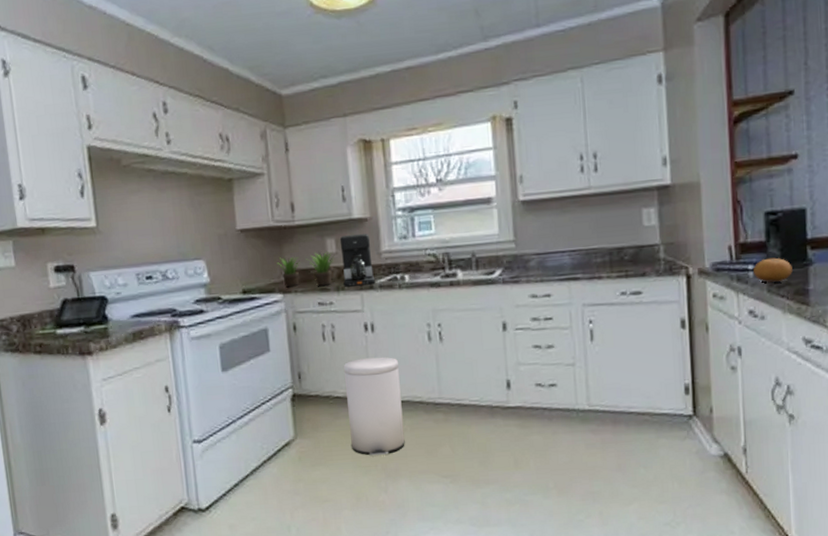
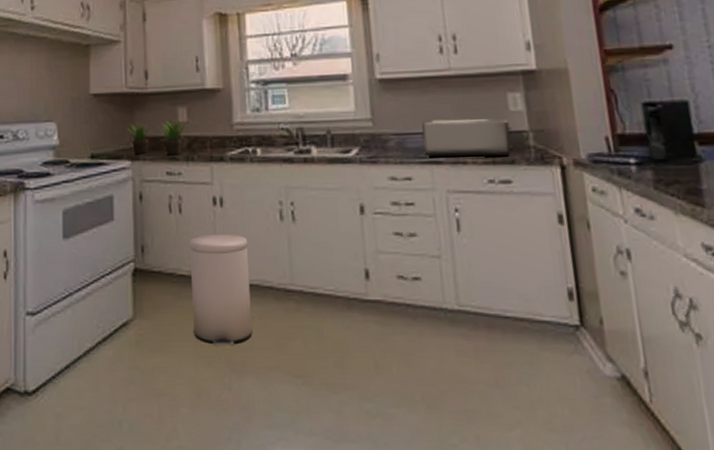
coffee maker: present [339,234,376,288] -> none [191,104,226,159]
toaster: none [561,233,645,274] -> present [421,118,514,157]
fruit: present [753,257,792,282] -> none [636,152,681,179]

